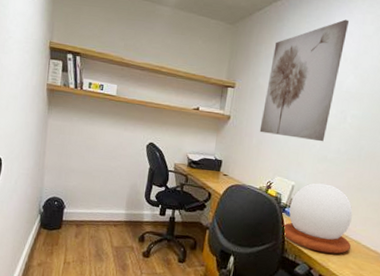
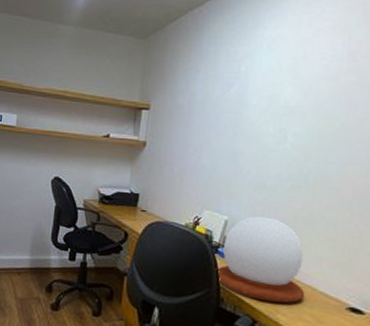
wall art: present [259,19,349,142] -> none [181,23,281,167]

